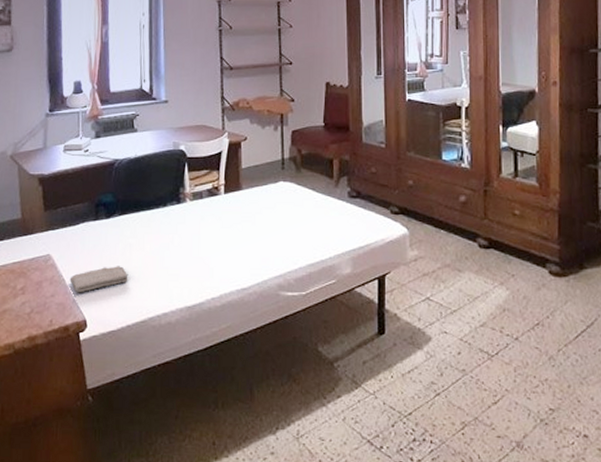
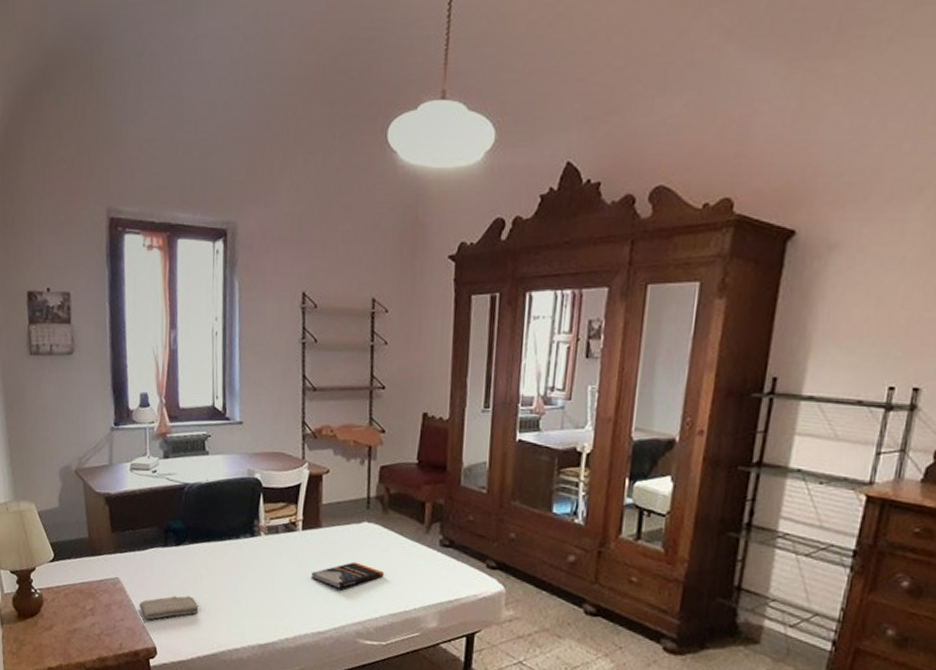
book: none [233,219,301,245] -> present [311,561,385,589]

